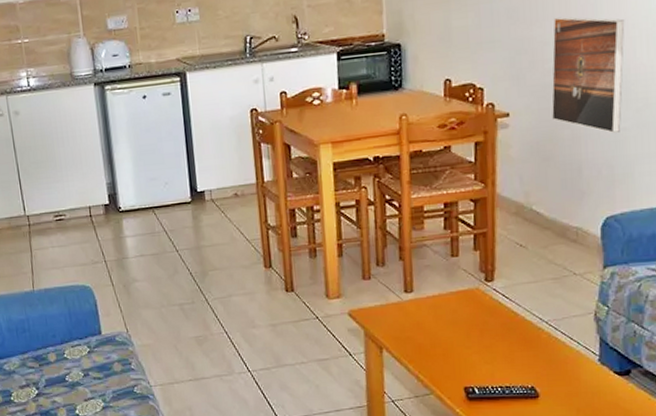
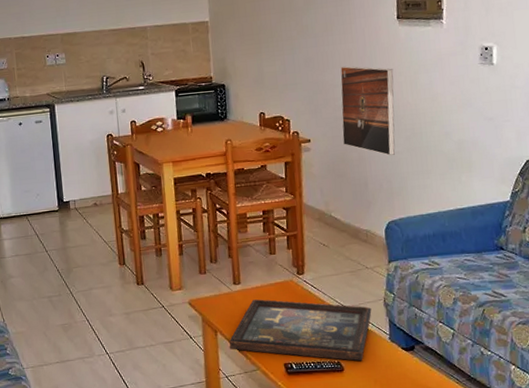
decorative tray: none [396,310,578,387] -> present [229,299,372,361]

